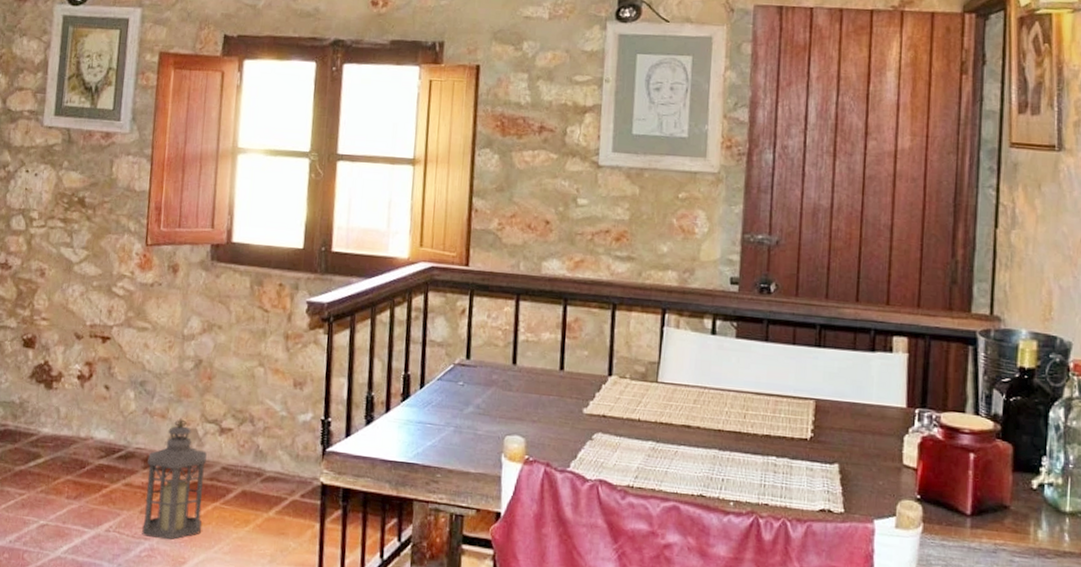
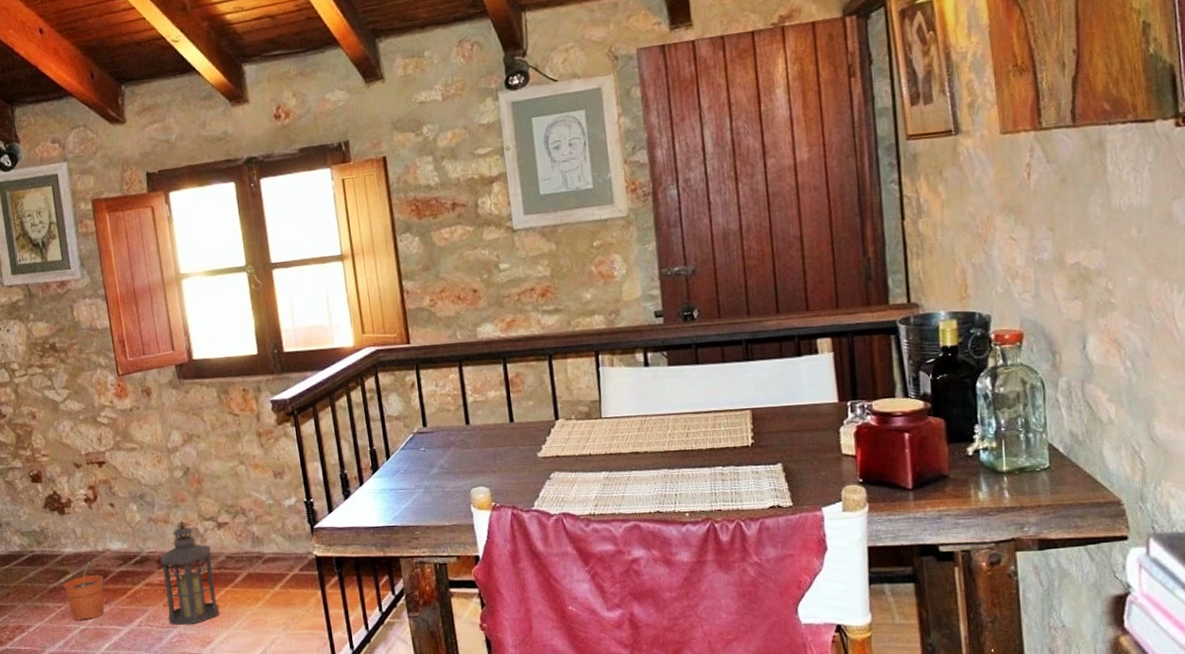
plant pot: none [32,448,78,515] -> present [64,562,105,621]

